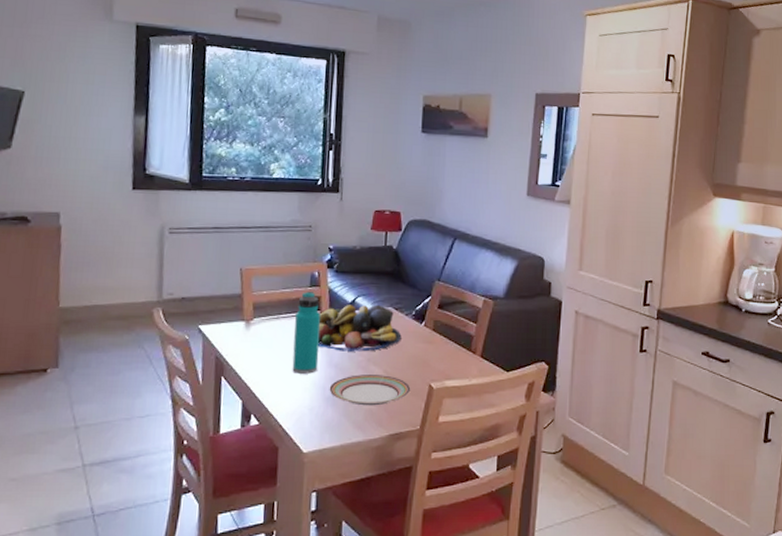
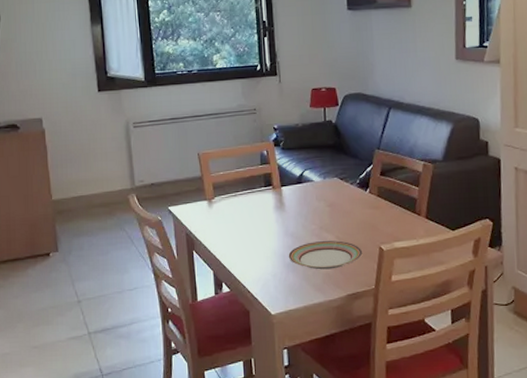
water bottle: present [292,292,320,374] -> none [251,169,276,244]
fruit bowl: present [318,304,402,352] -> none [272,176,349,222]

